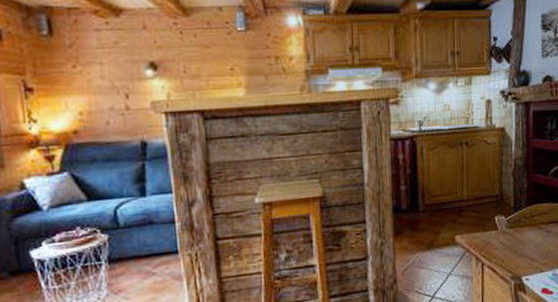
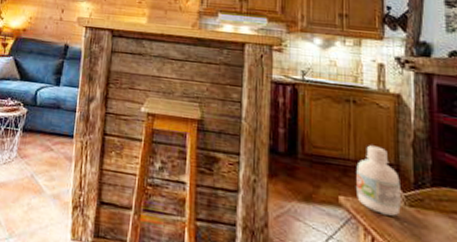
bottle: none [469,181,504,242] -> present [356,145,401,216]

